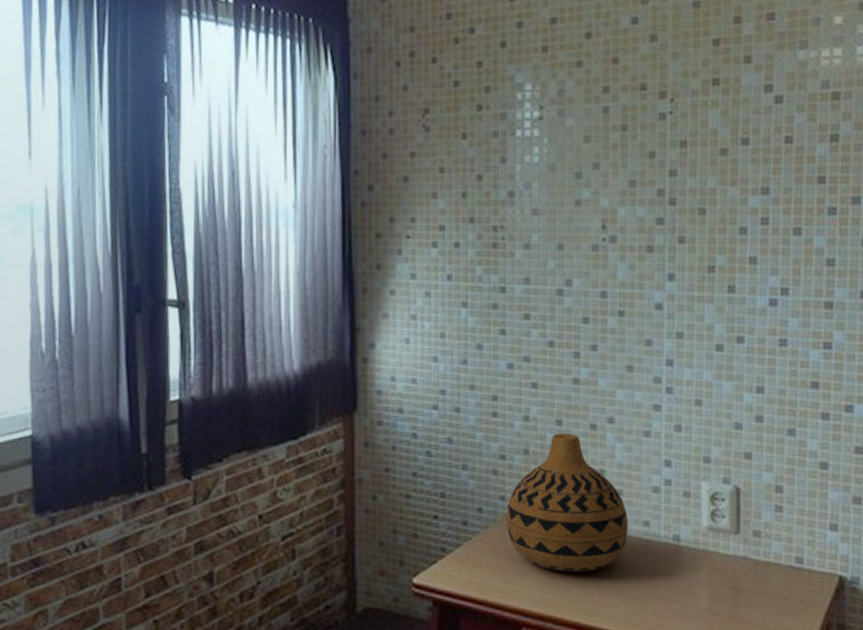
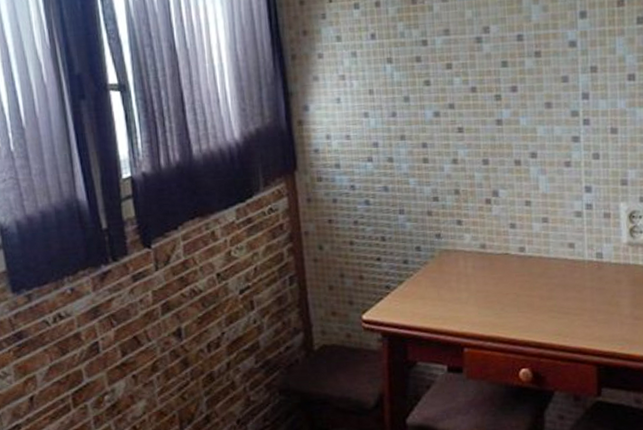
vase: present [507,433,628,573] -> none [442,171,555,296]

